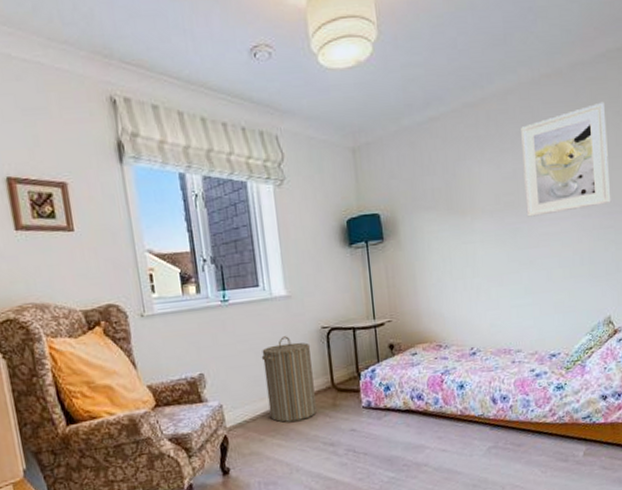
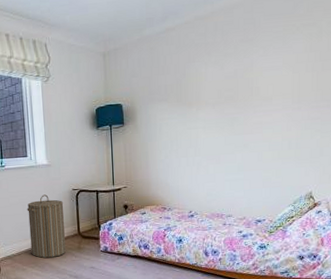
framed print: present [521,101,611,217] -> none [243,13,320,109]

